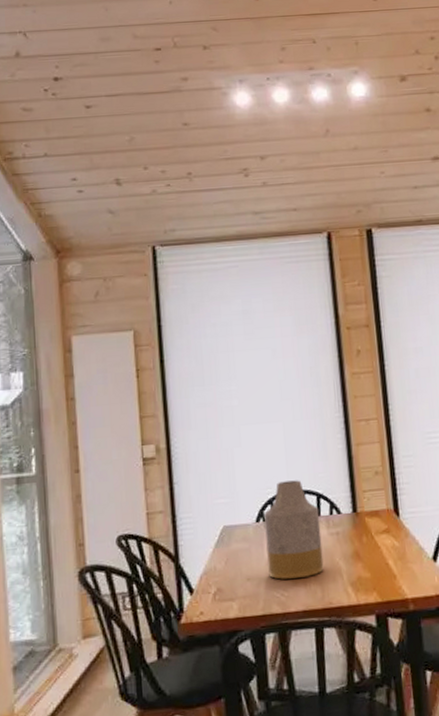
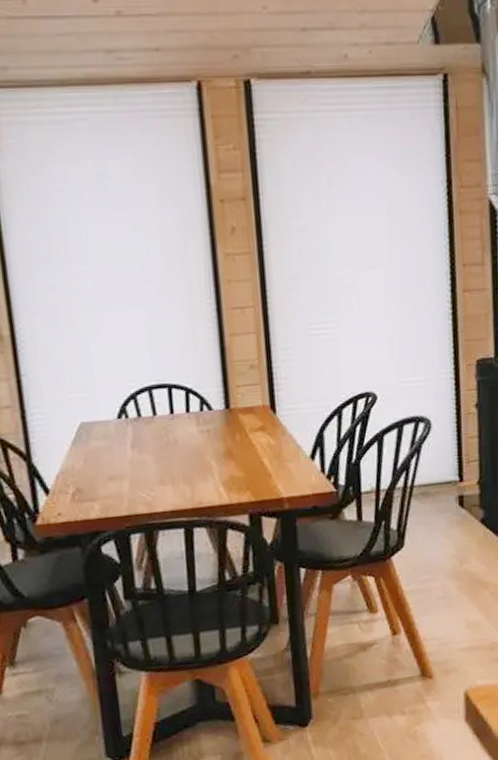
vase: present [264,480,324,580] -> none [126,373,194,479]

